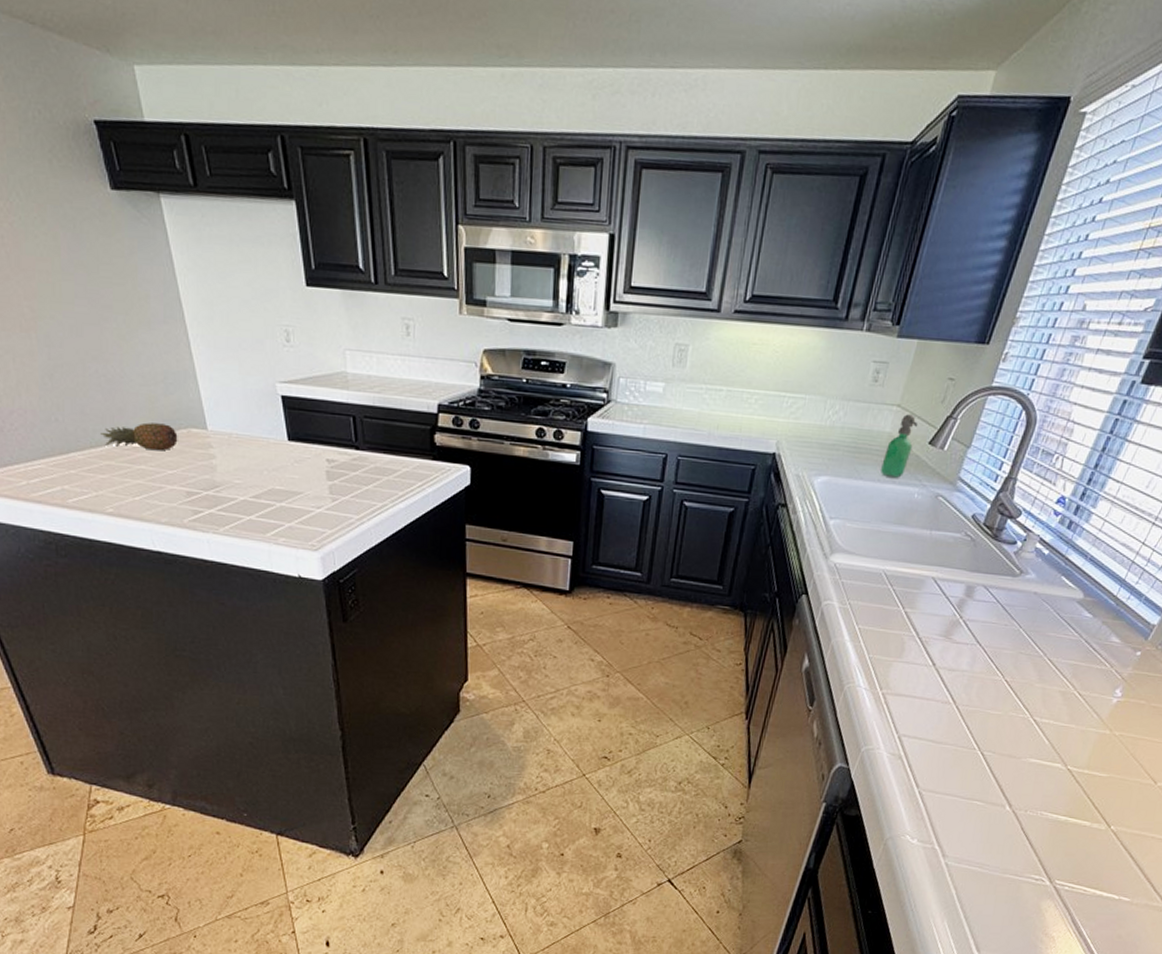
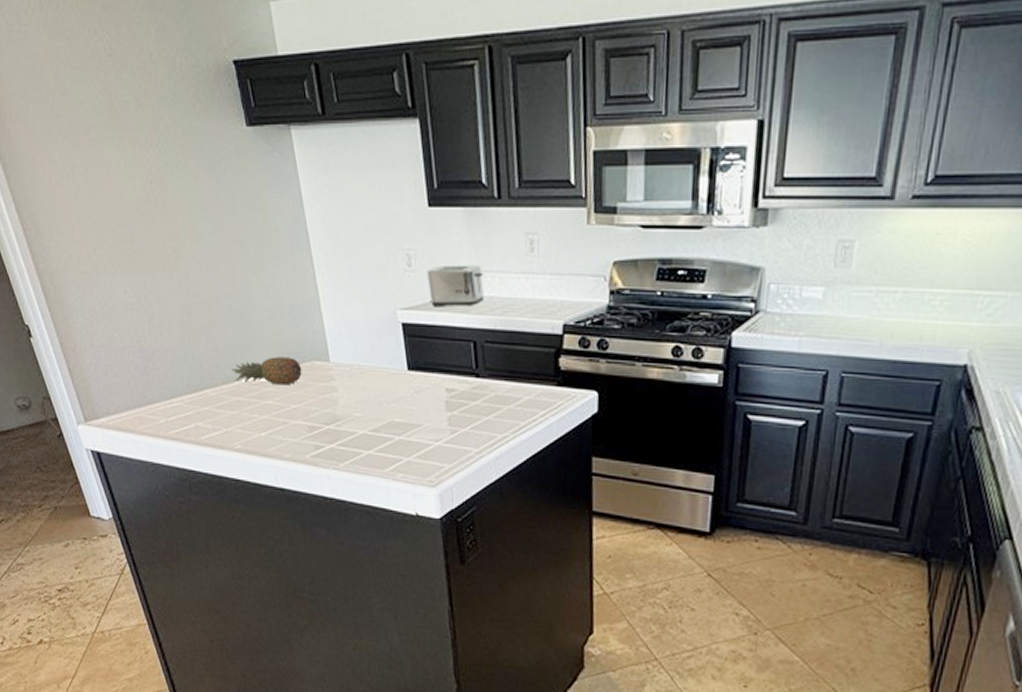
toaster: none [305,342,363,384] -> present [426,264,485,307]

